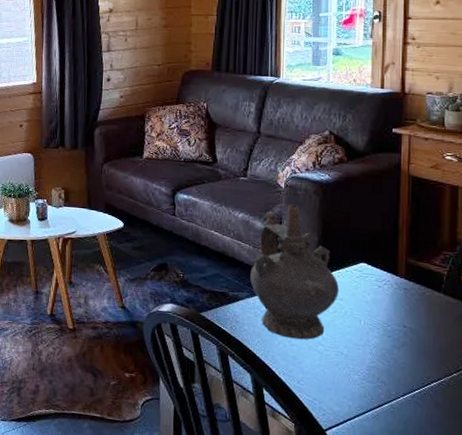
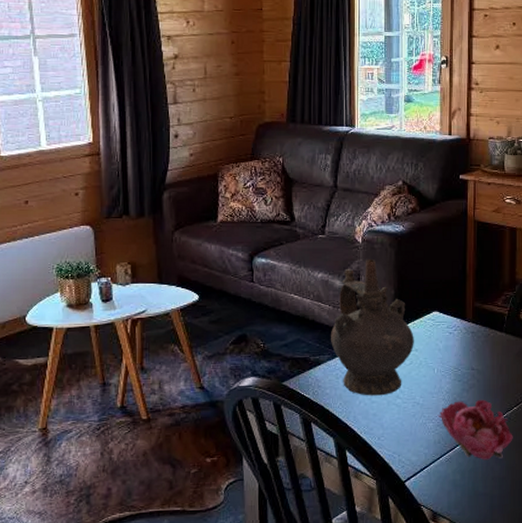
flower: none [363,357,452,425] -> present [437,399,513,460]

